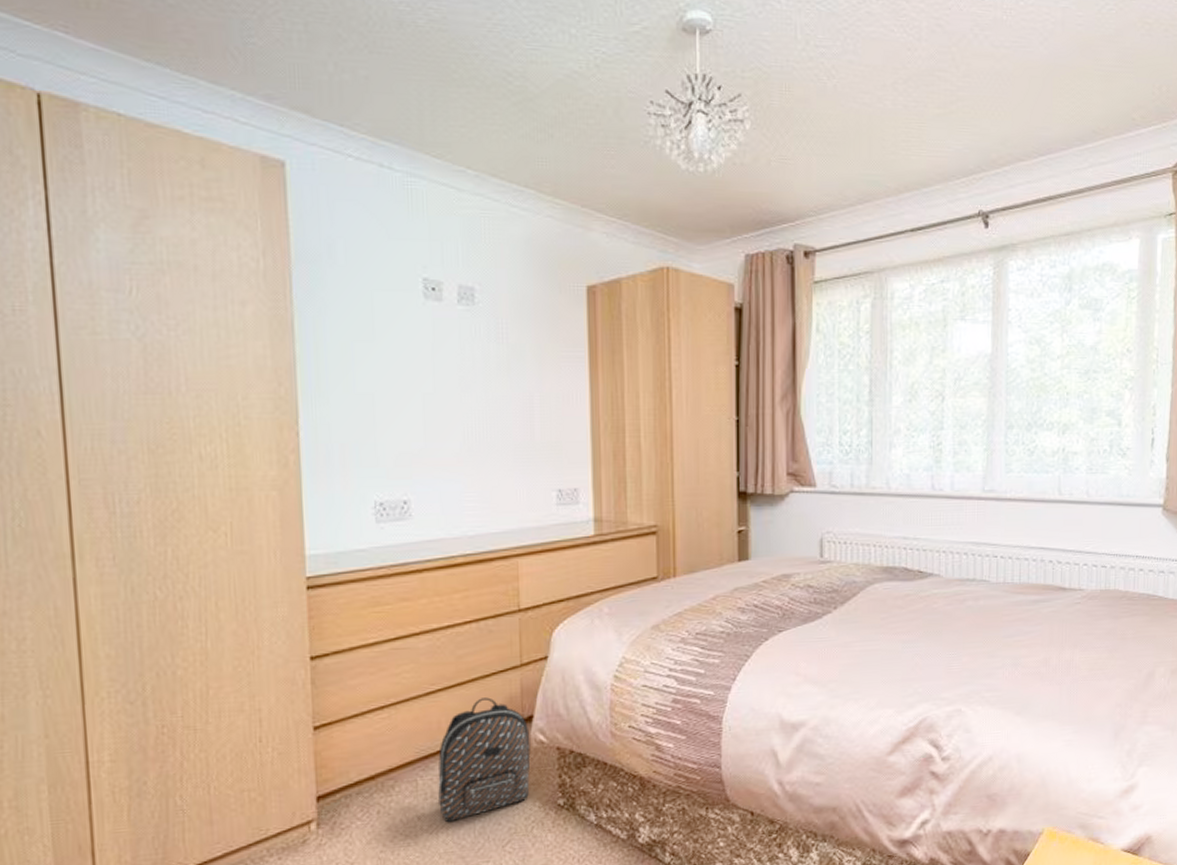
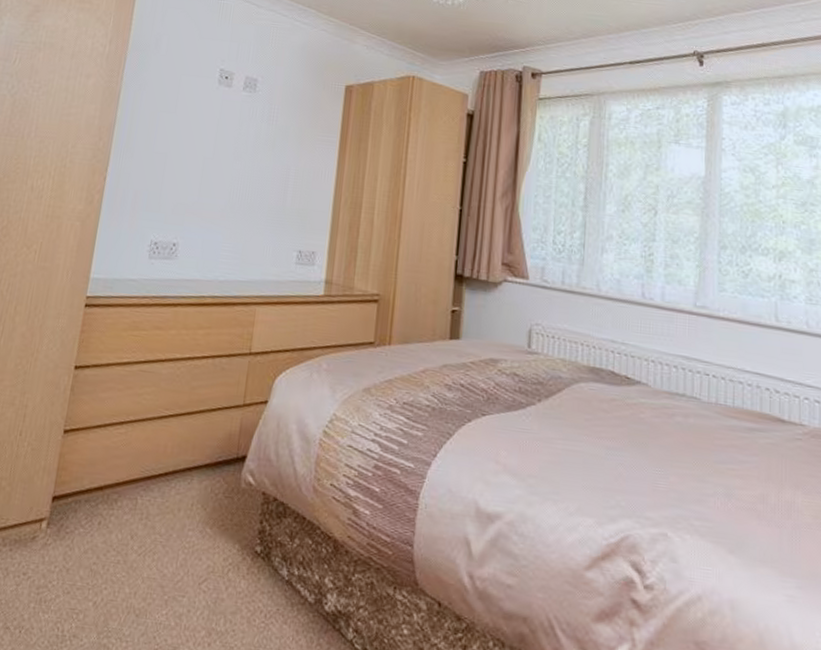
backpack: present [438,697,531,823] -> none [151,430,241,548]

